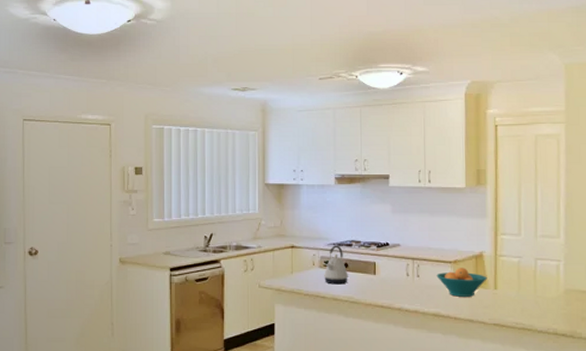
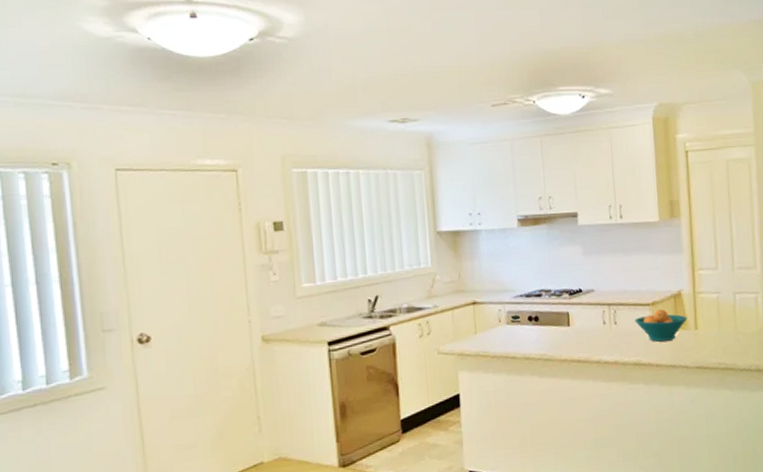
kettle: present [324,245,348,285] -> none [512,296,540,342]

